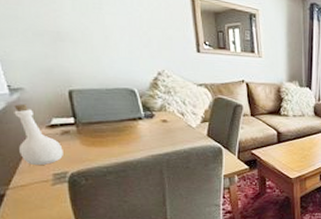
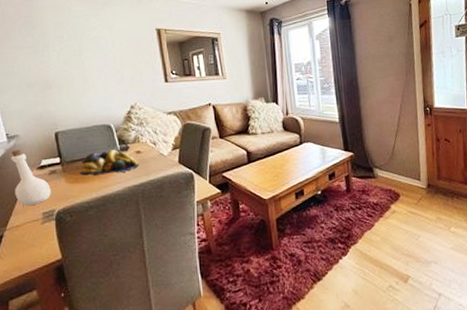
fruit bowl: none [97,116,165,141] -> present [80,149,139,176]

